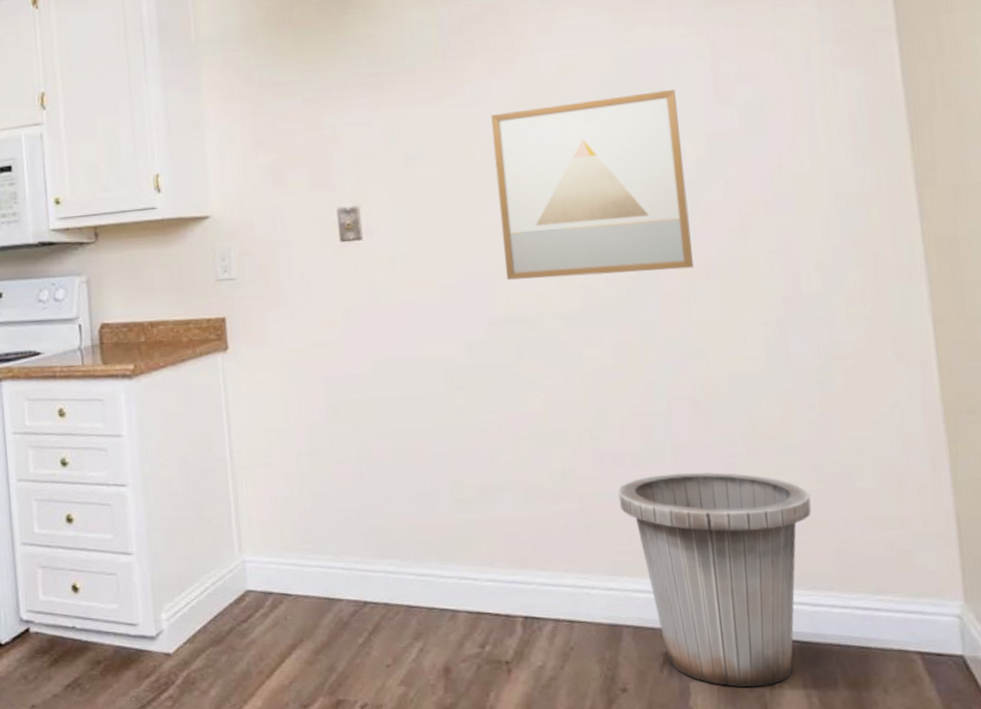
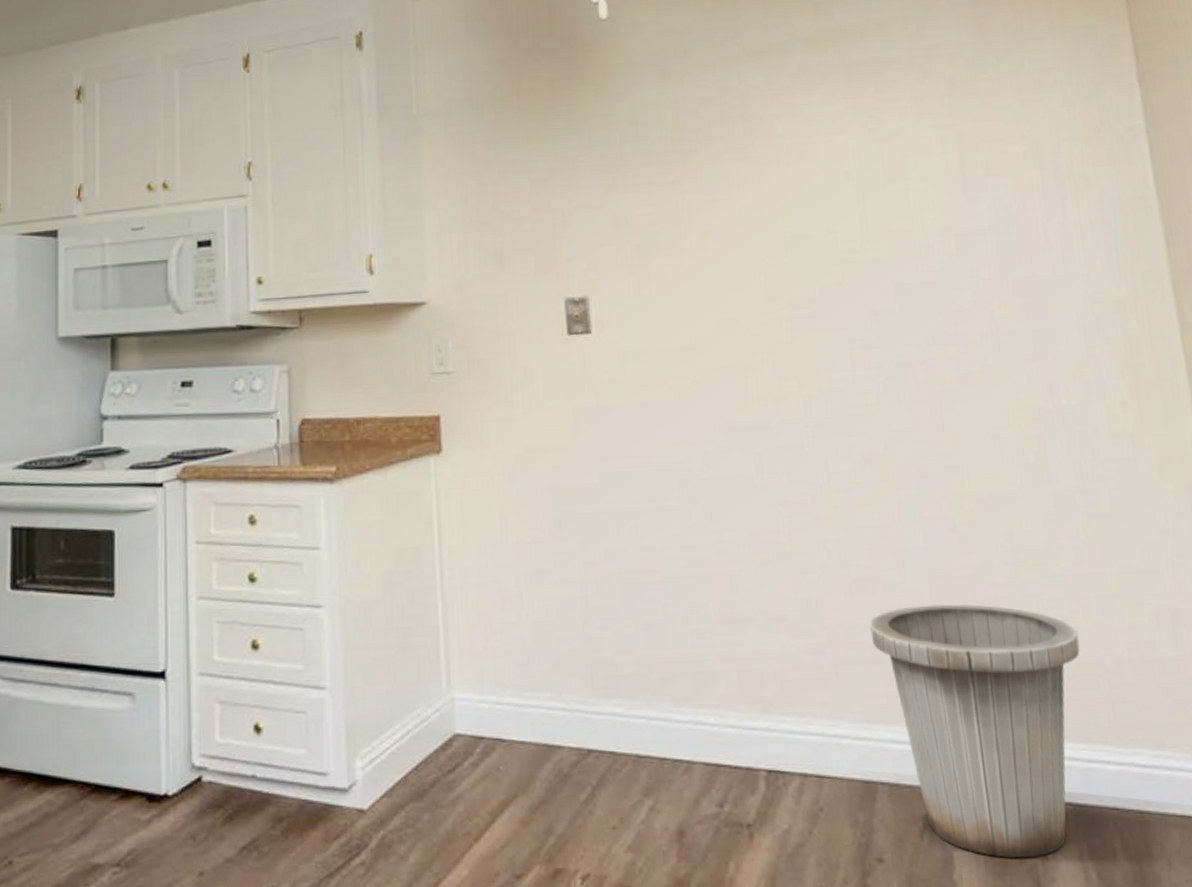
wall art: present [491,89,694,280] -> none [730,182,946,382]

